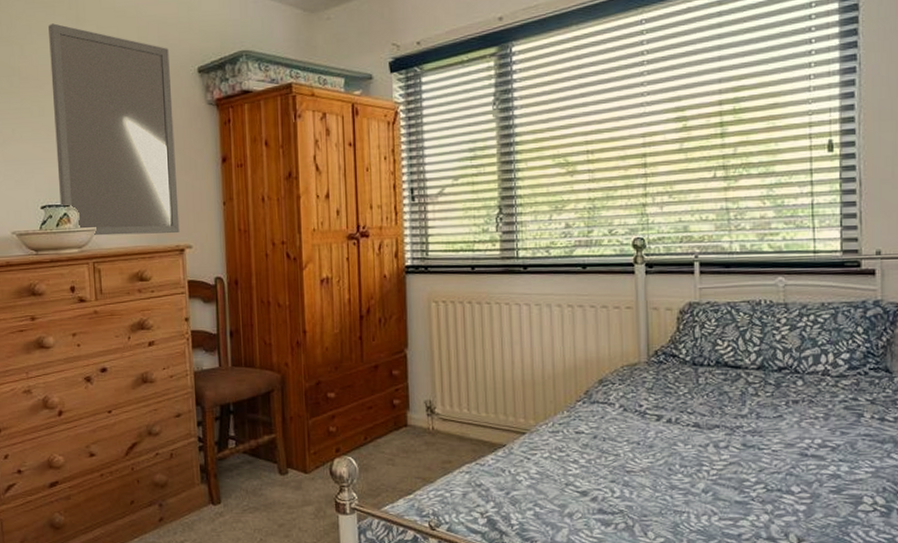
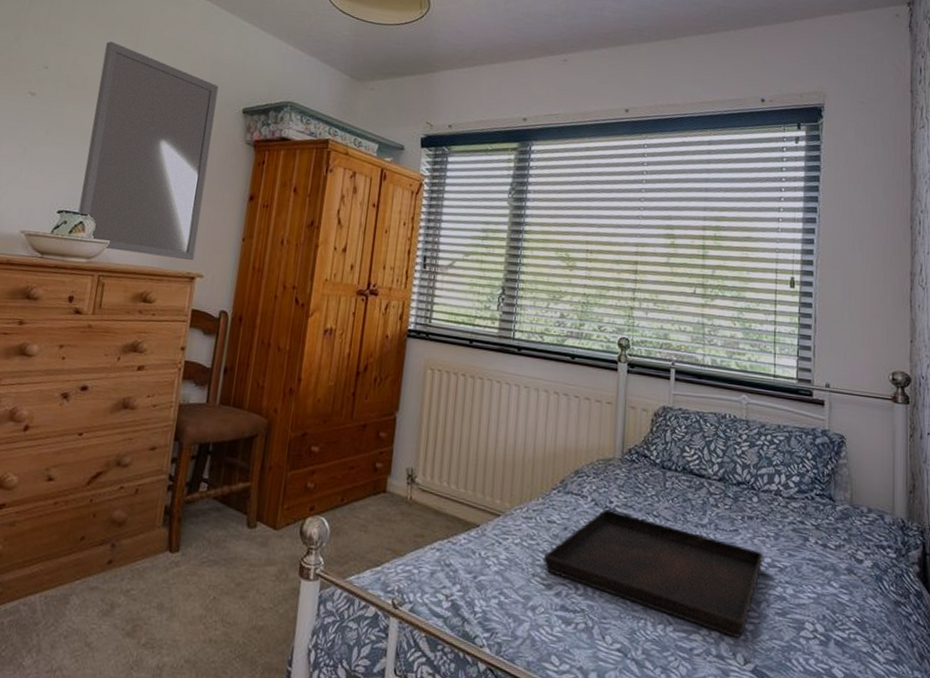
serving tray: none [574,414,813,519] -> present [543,509,764,638]

